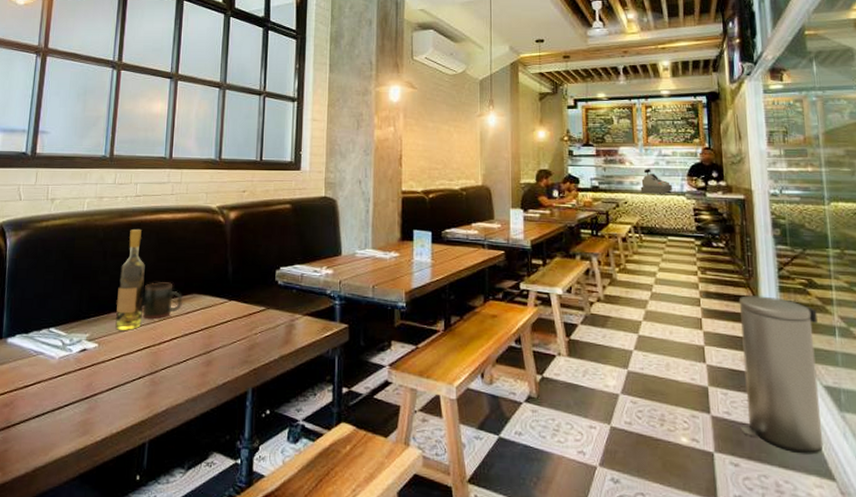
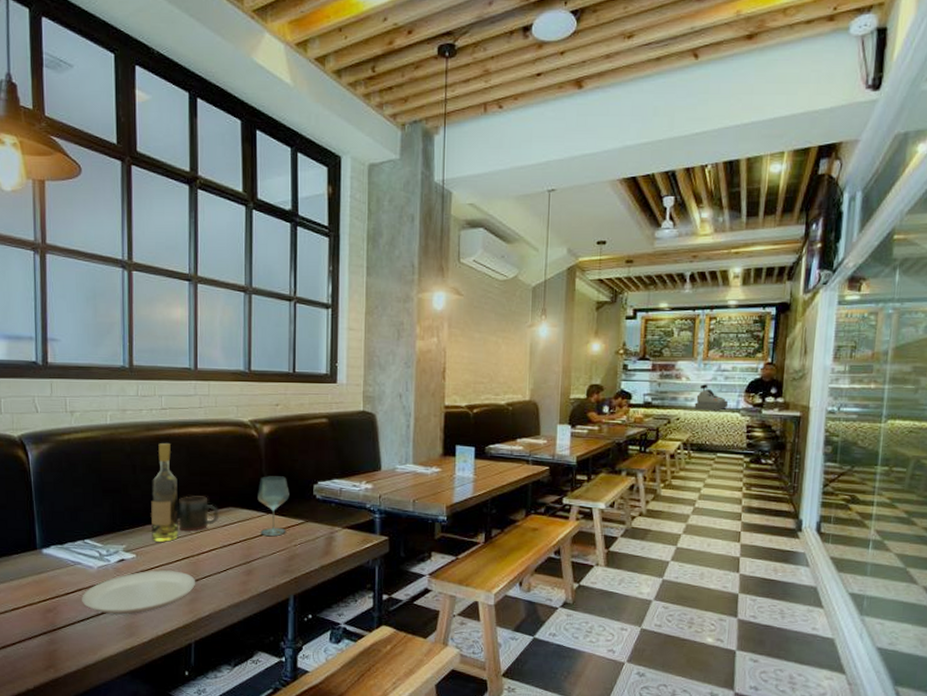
plate: none [39,361,155,410] -> present [82,570,196,615]
wine glass: none [221,261,252,325] -> present [257,476,290,537]
pedal bin: present [739,295,824,455] -> none [764,510,855,652]

